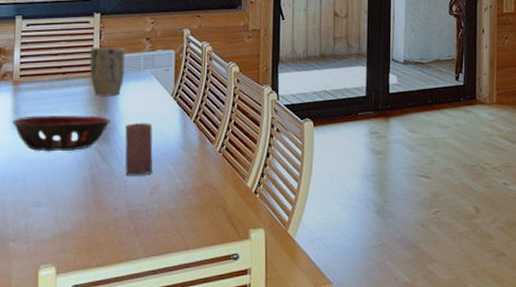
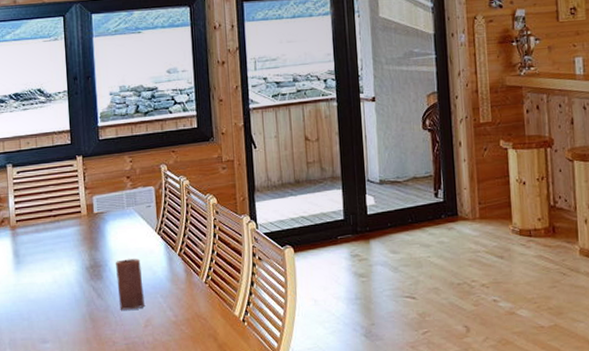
decorative bowl: present [13,114,110,152] -> none [14,254,102,291]
plant pot: present [89,47,126,95] -> none [76,187,110,235]

